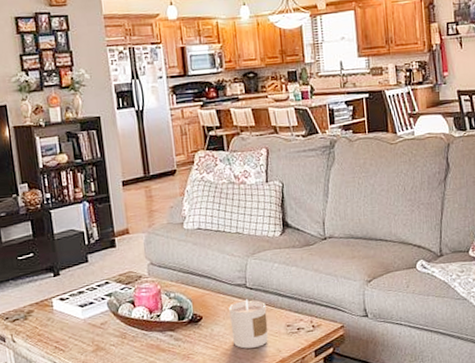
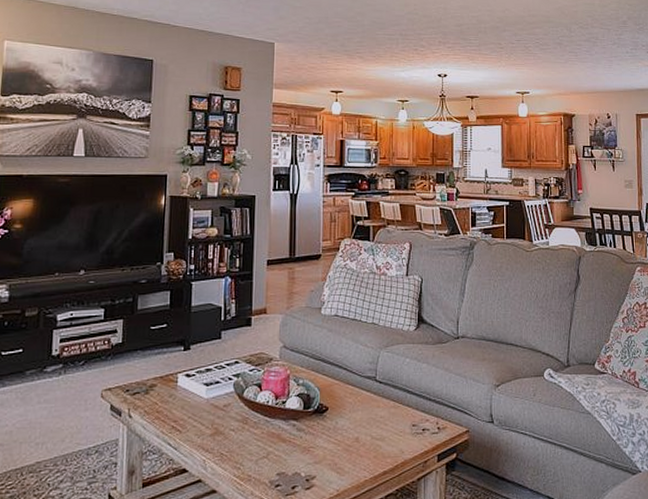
candle: present [229,299,268,349] -> none [356,393,393,446]

